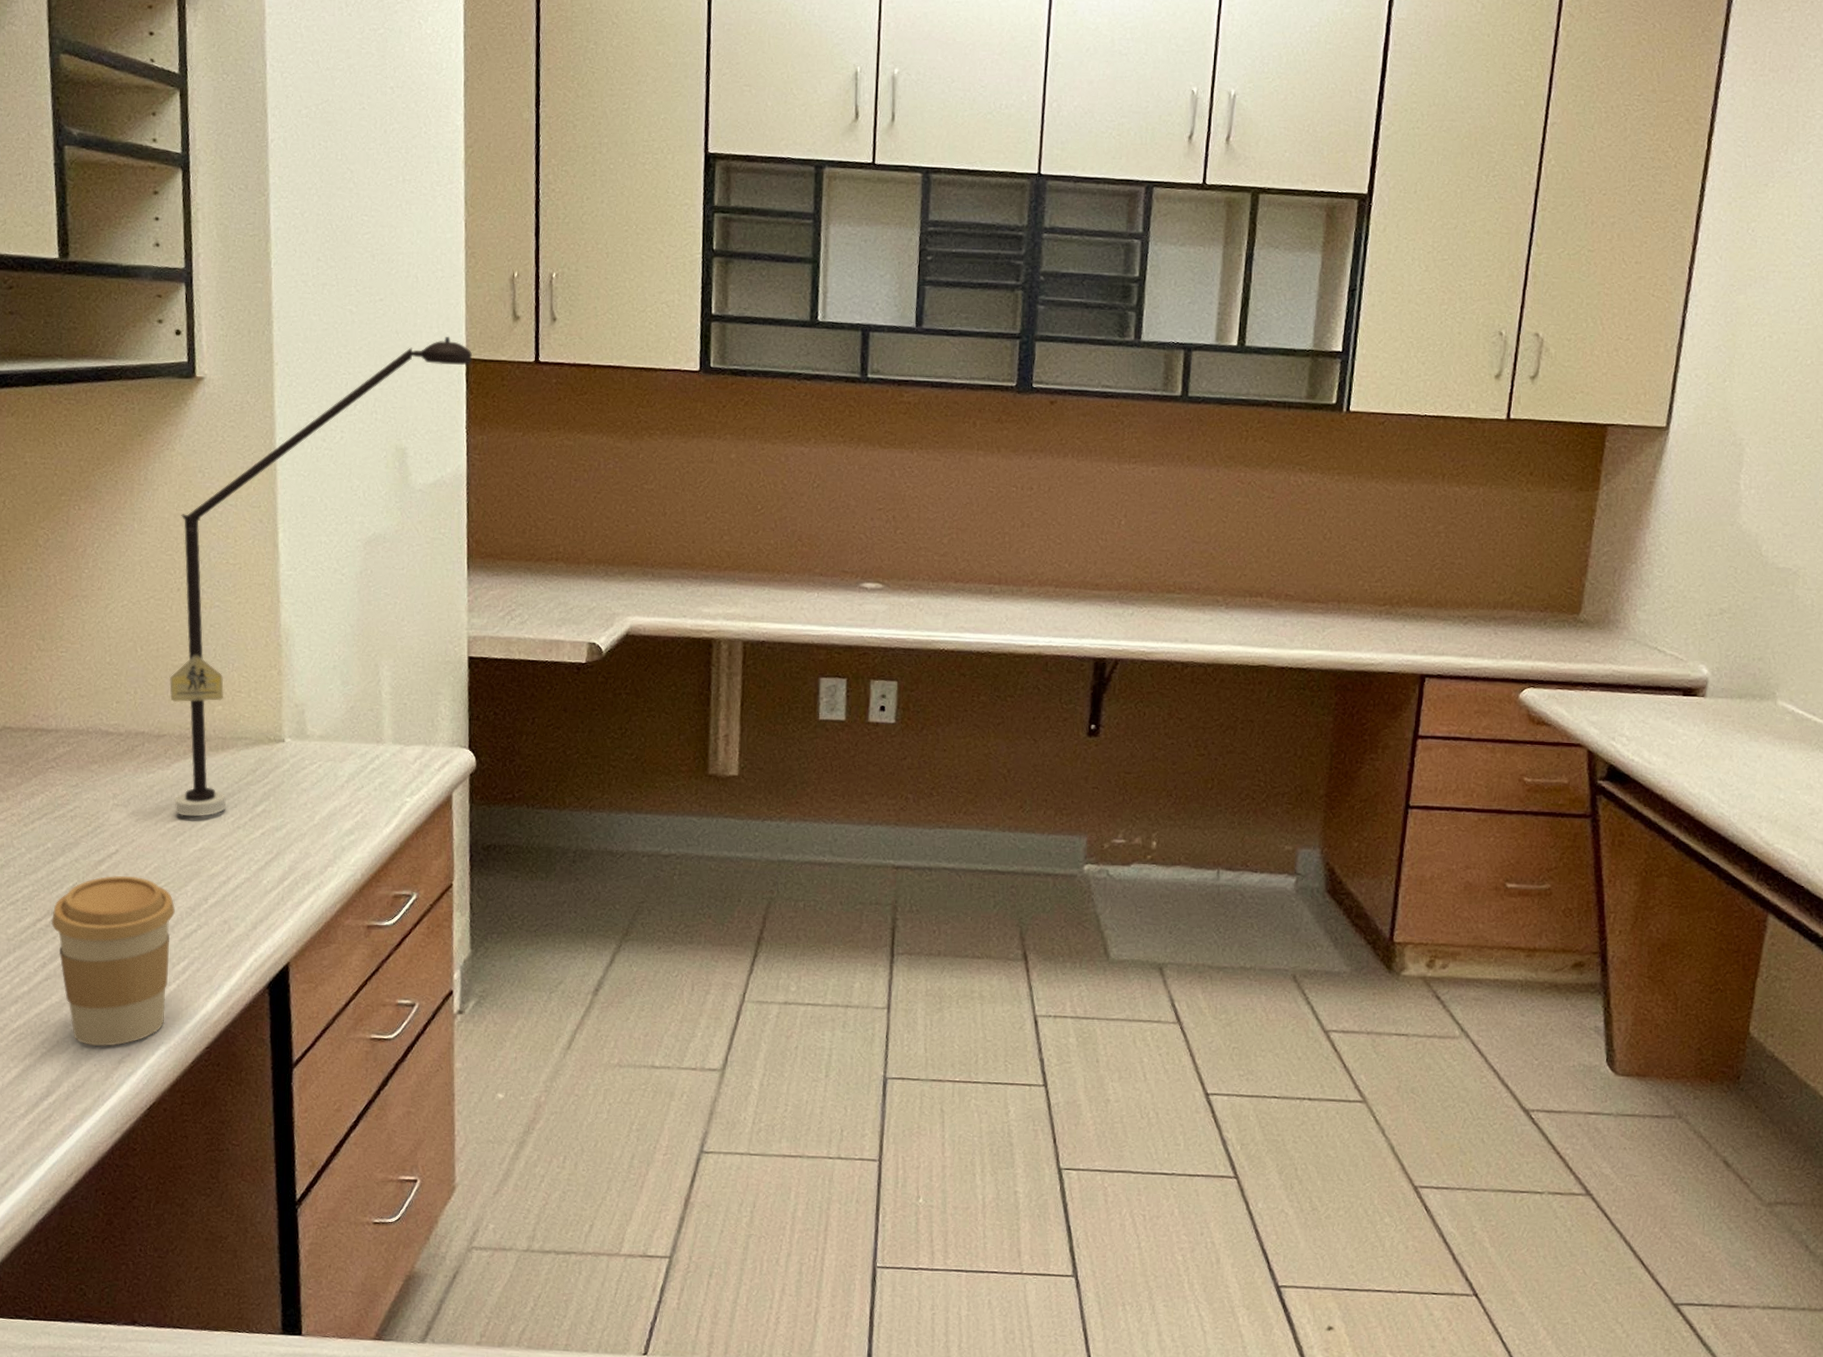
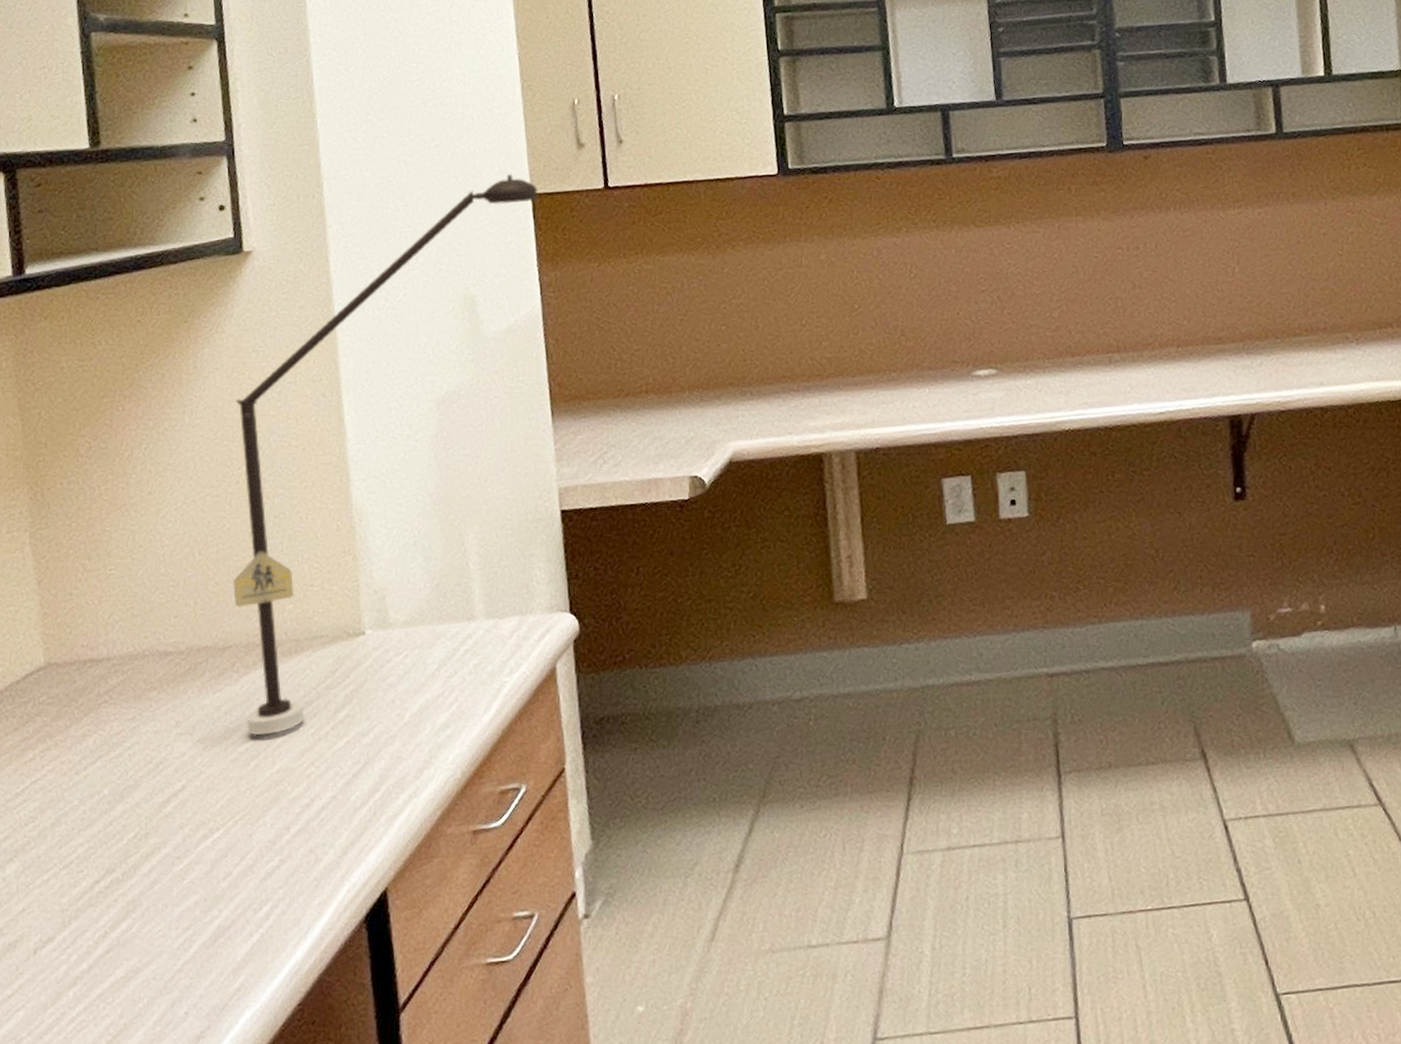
coffee cup: present [51,876,175,1047] -> none [111,813,253,1024]

